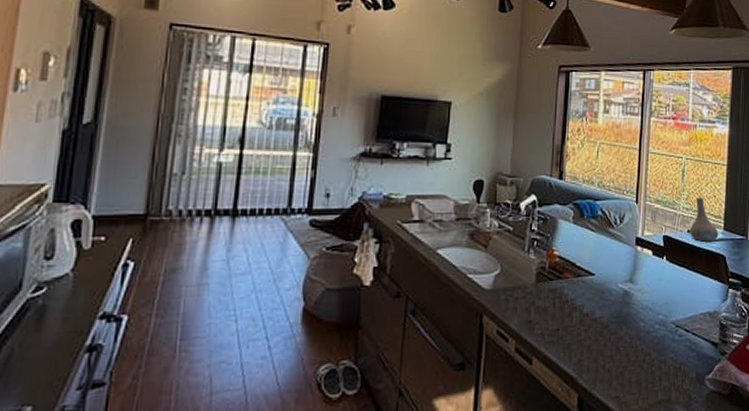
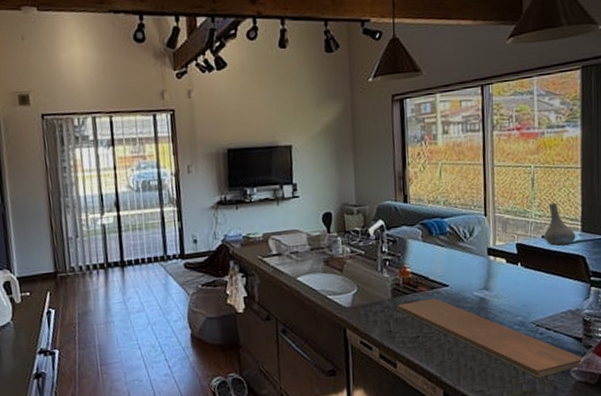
chopping board: none [538,287,718,385] -> present [396,298,583,378]

